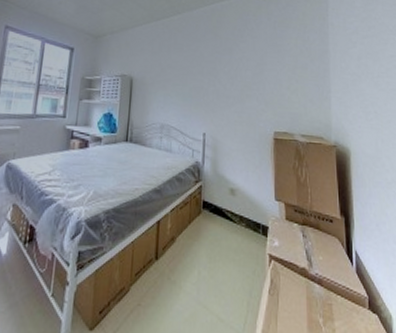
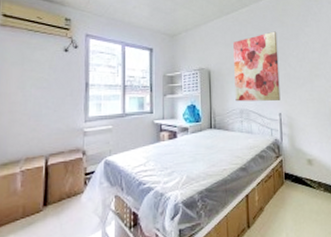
wall art: none [157,43,209,119] -> present [233,31,281,102]

